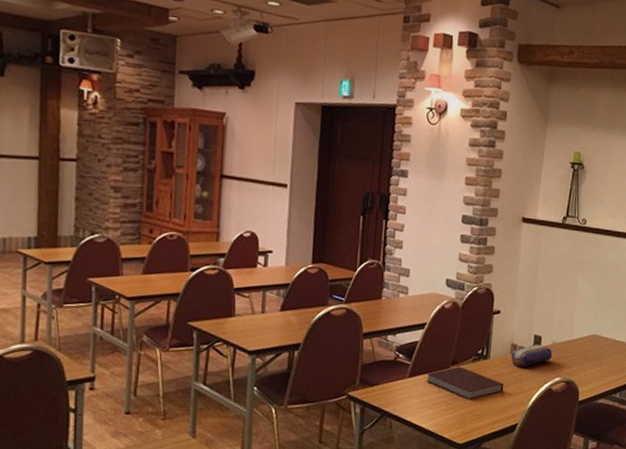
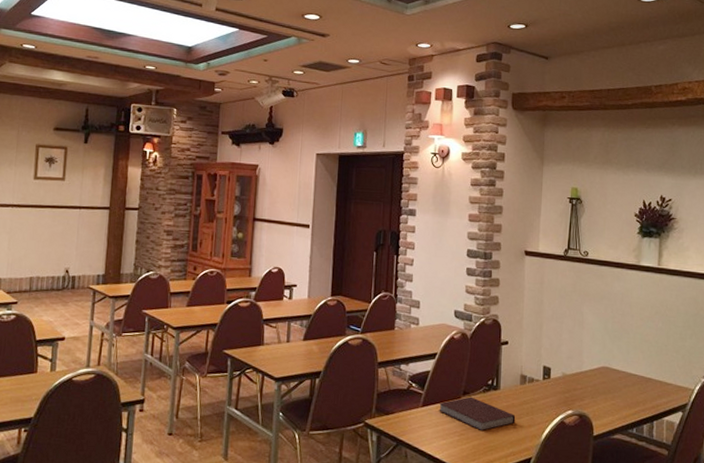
pencil case: present [511,344,553,367] -> none [521,375,563,399]

